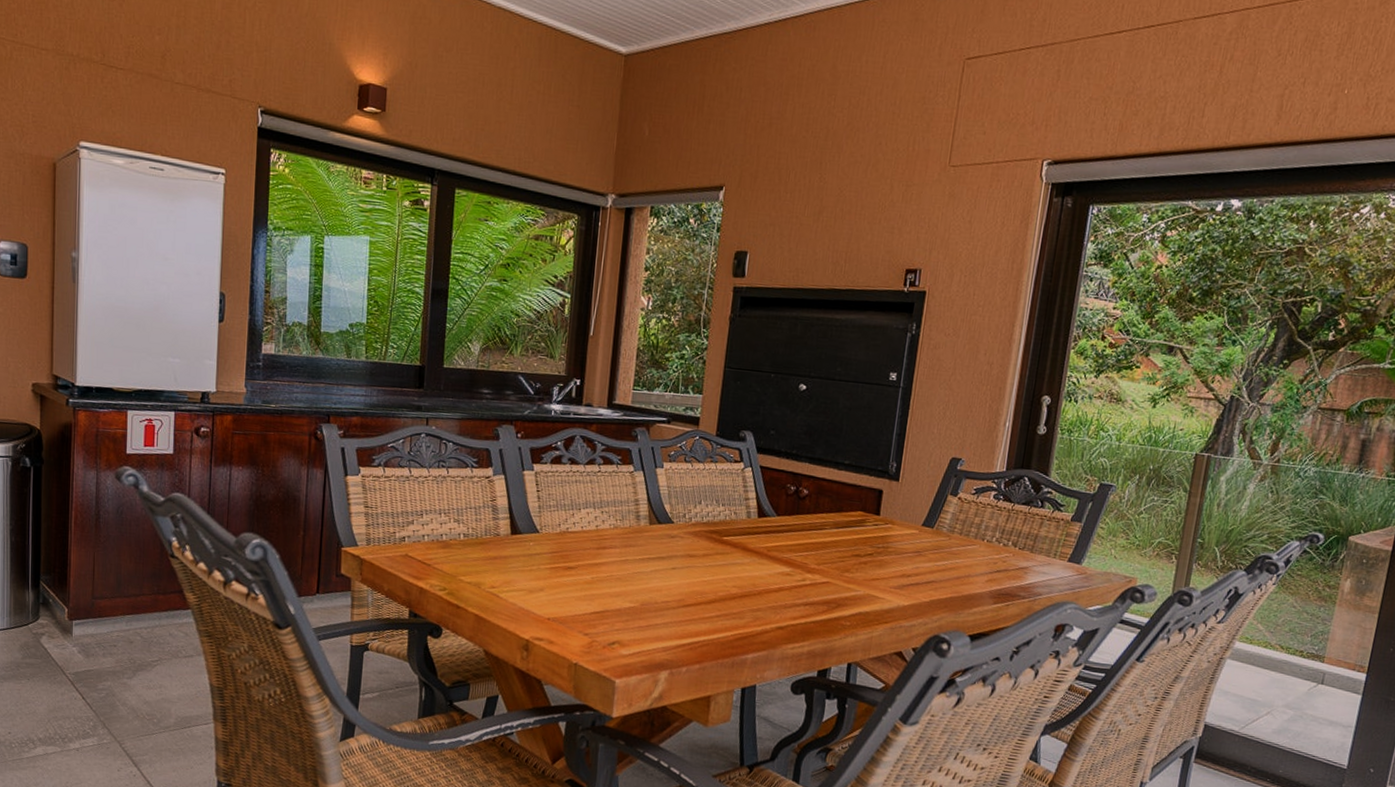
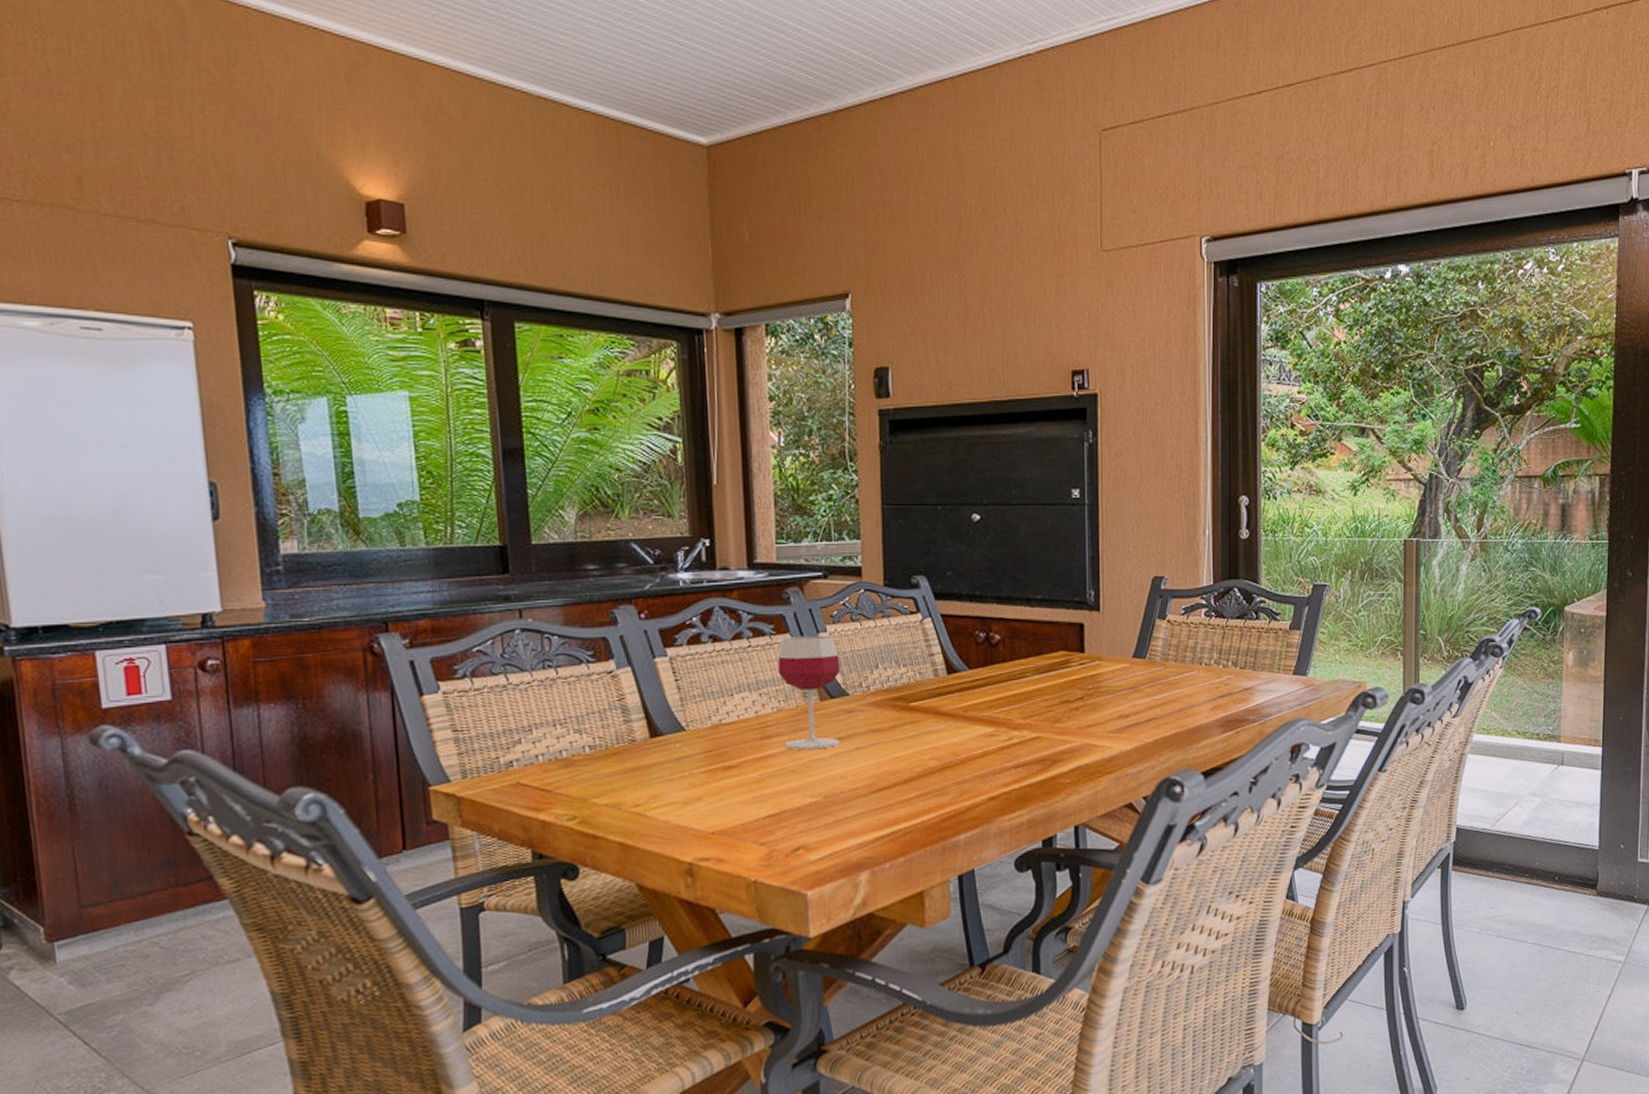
wineglass: none [615,467,670,564] -> present [777,635,841,750]

